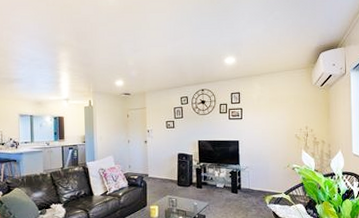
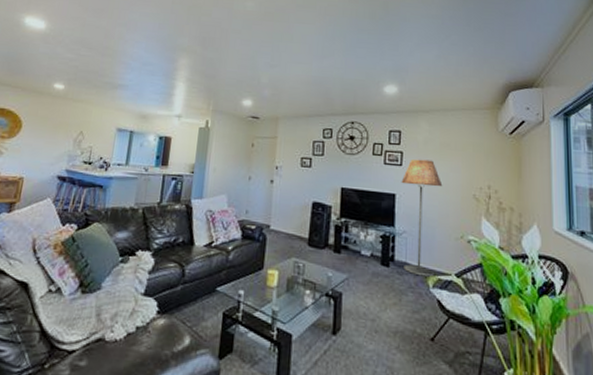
floor lamp: none [242,112,273,197] -> present [401,159,443,277]

